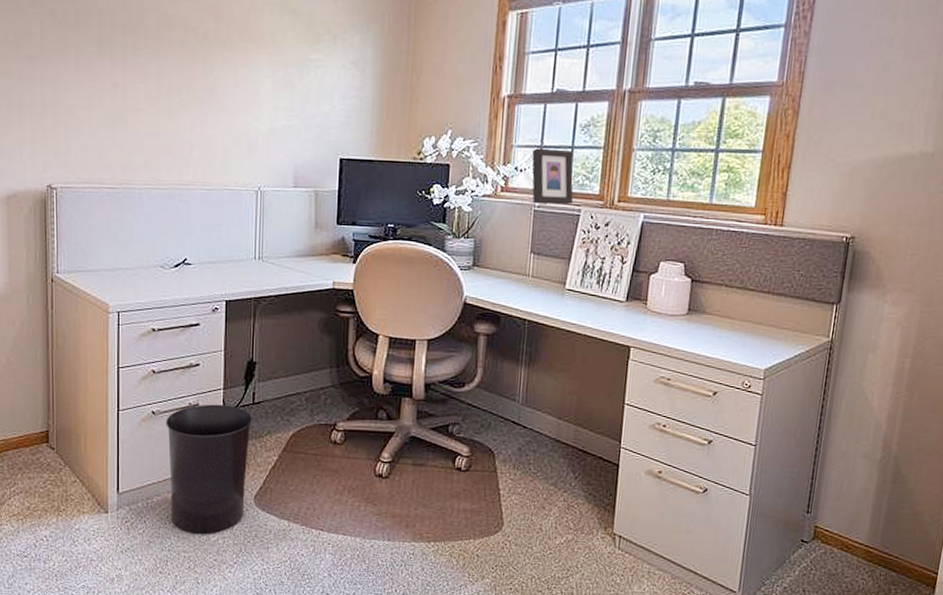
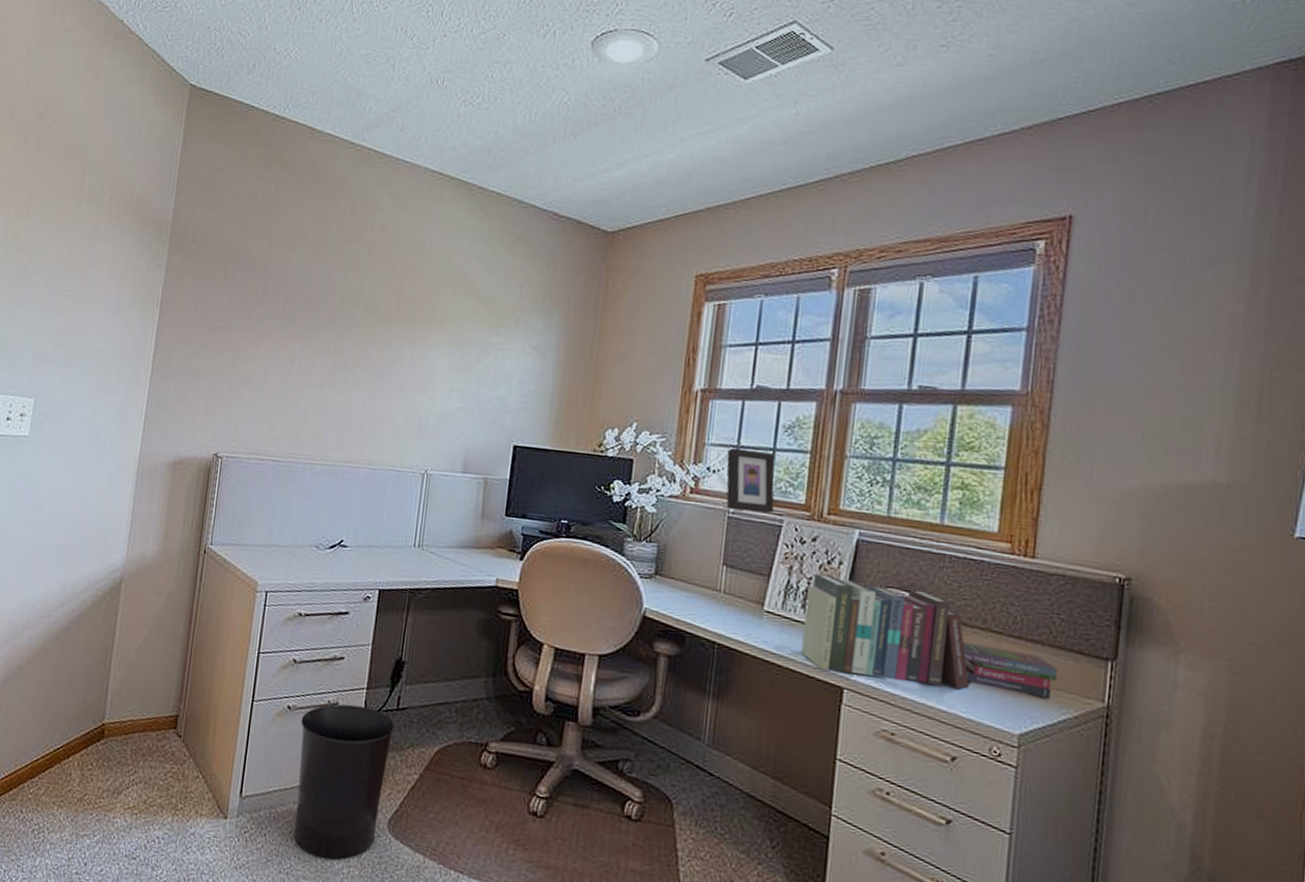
books: none [596,254,729,339] -> present [801,573,969,690]
books: none [724,300,796,340] -> present [962,642,1057,700]

